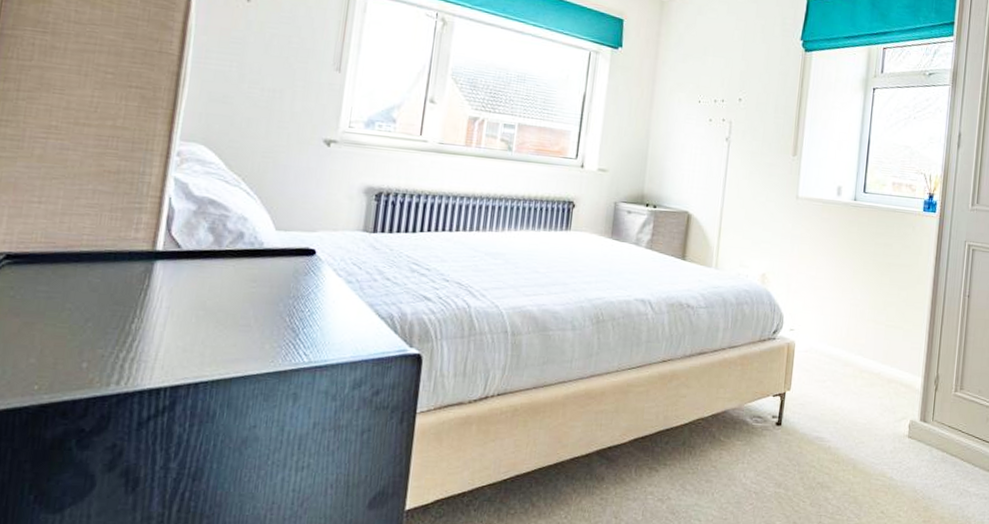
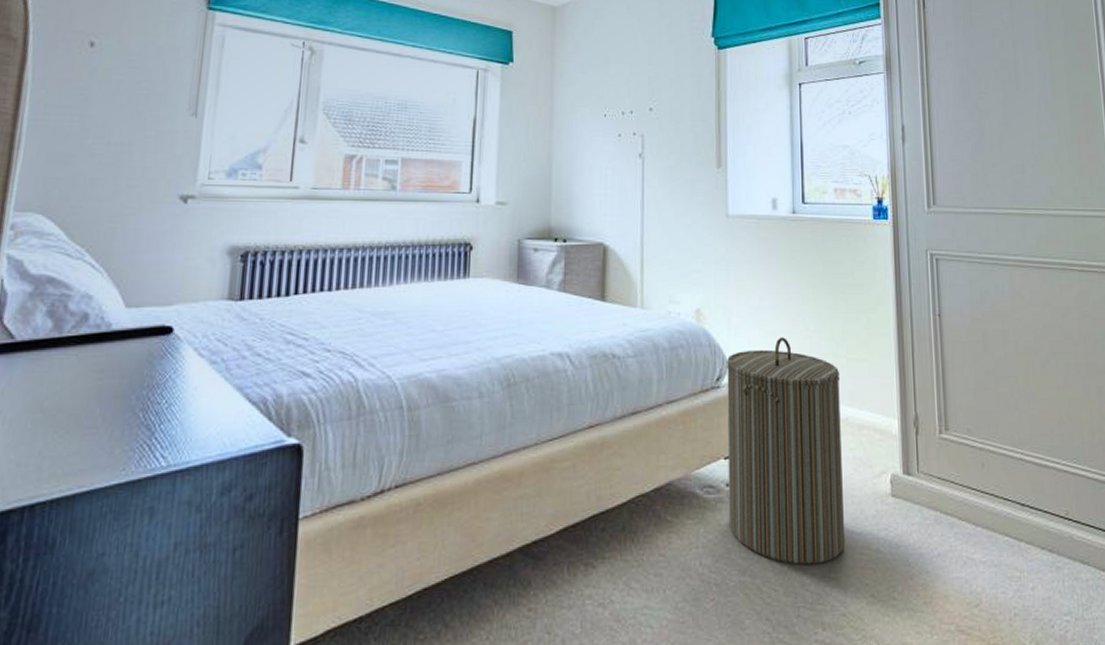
laundry hamper: none [770,303,878,485] -> present [727,337,846,565]

